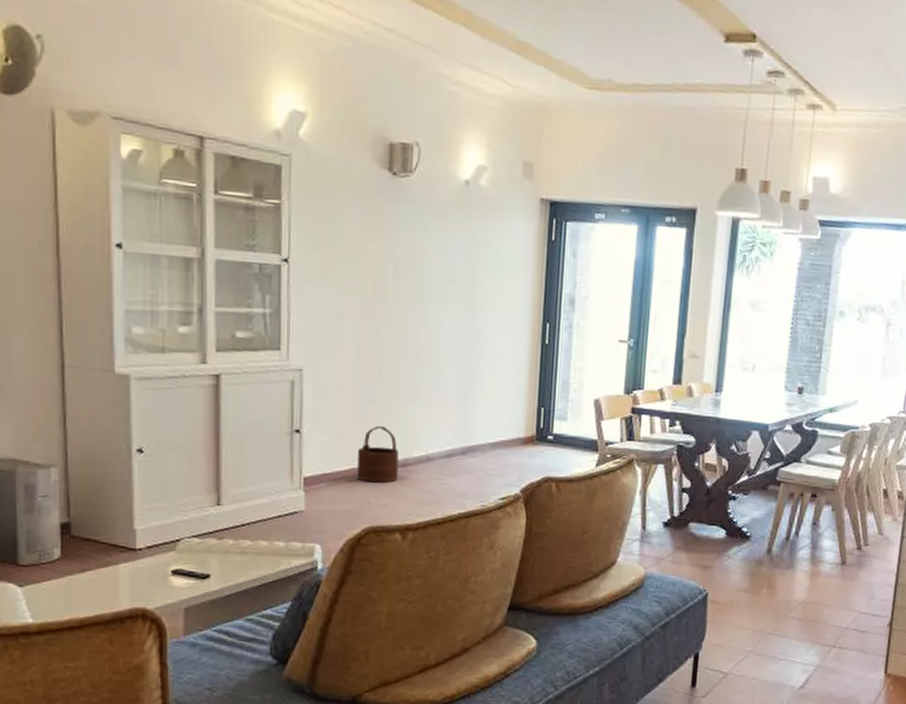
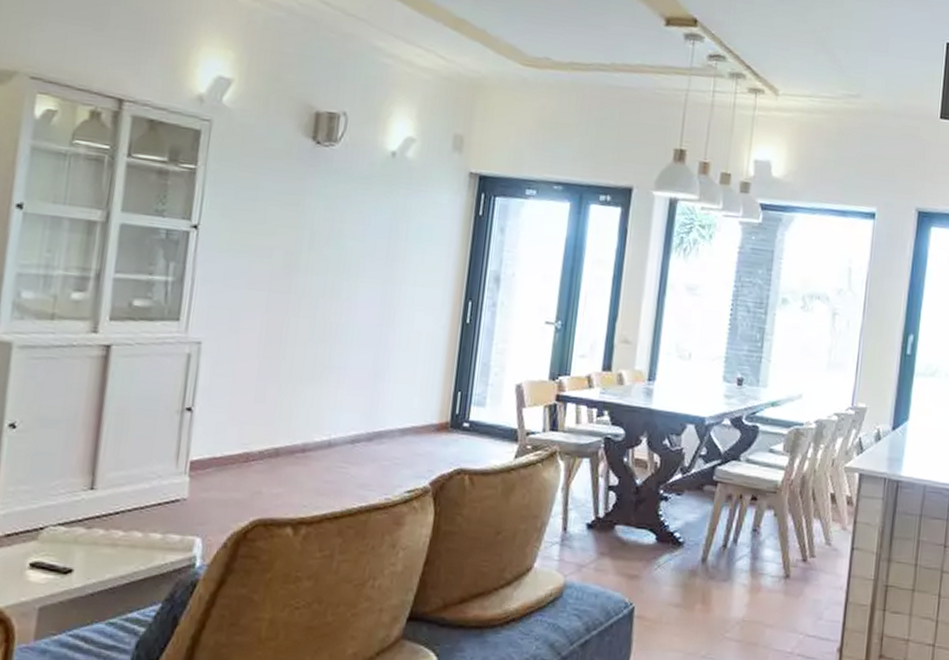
wooden bucket: present [357,426,399,483] -> none [250,406,299,470]

